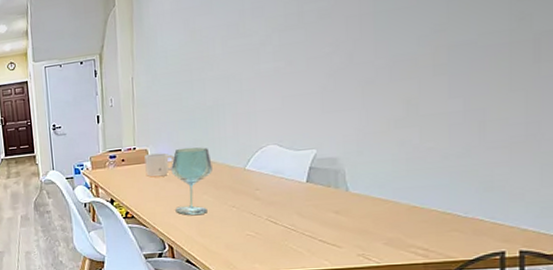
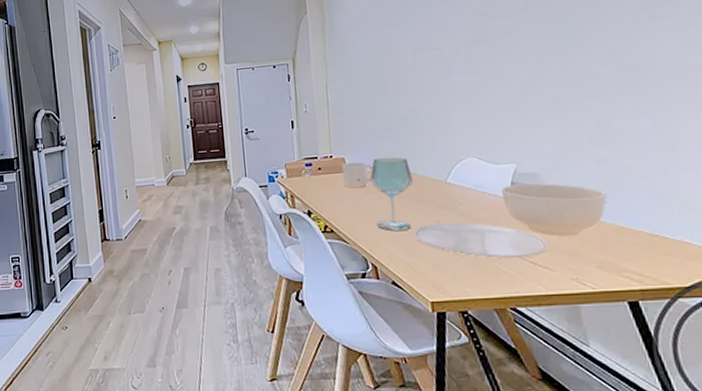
plate: none [209,206,339,238] -> present [413,222,549,259]
bowl: none [299,167,404,217] -> present [502,183,607,236]

